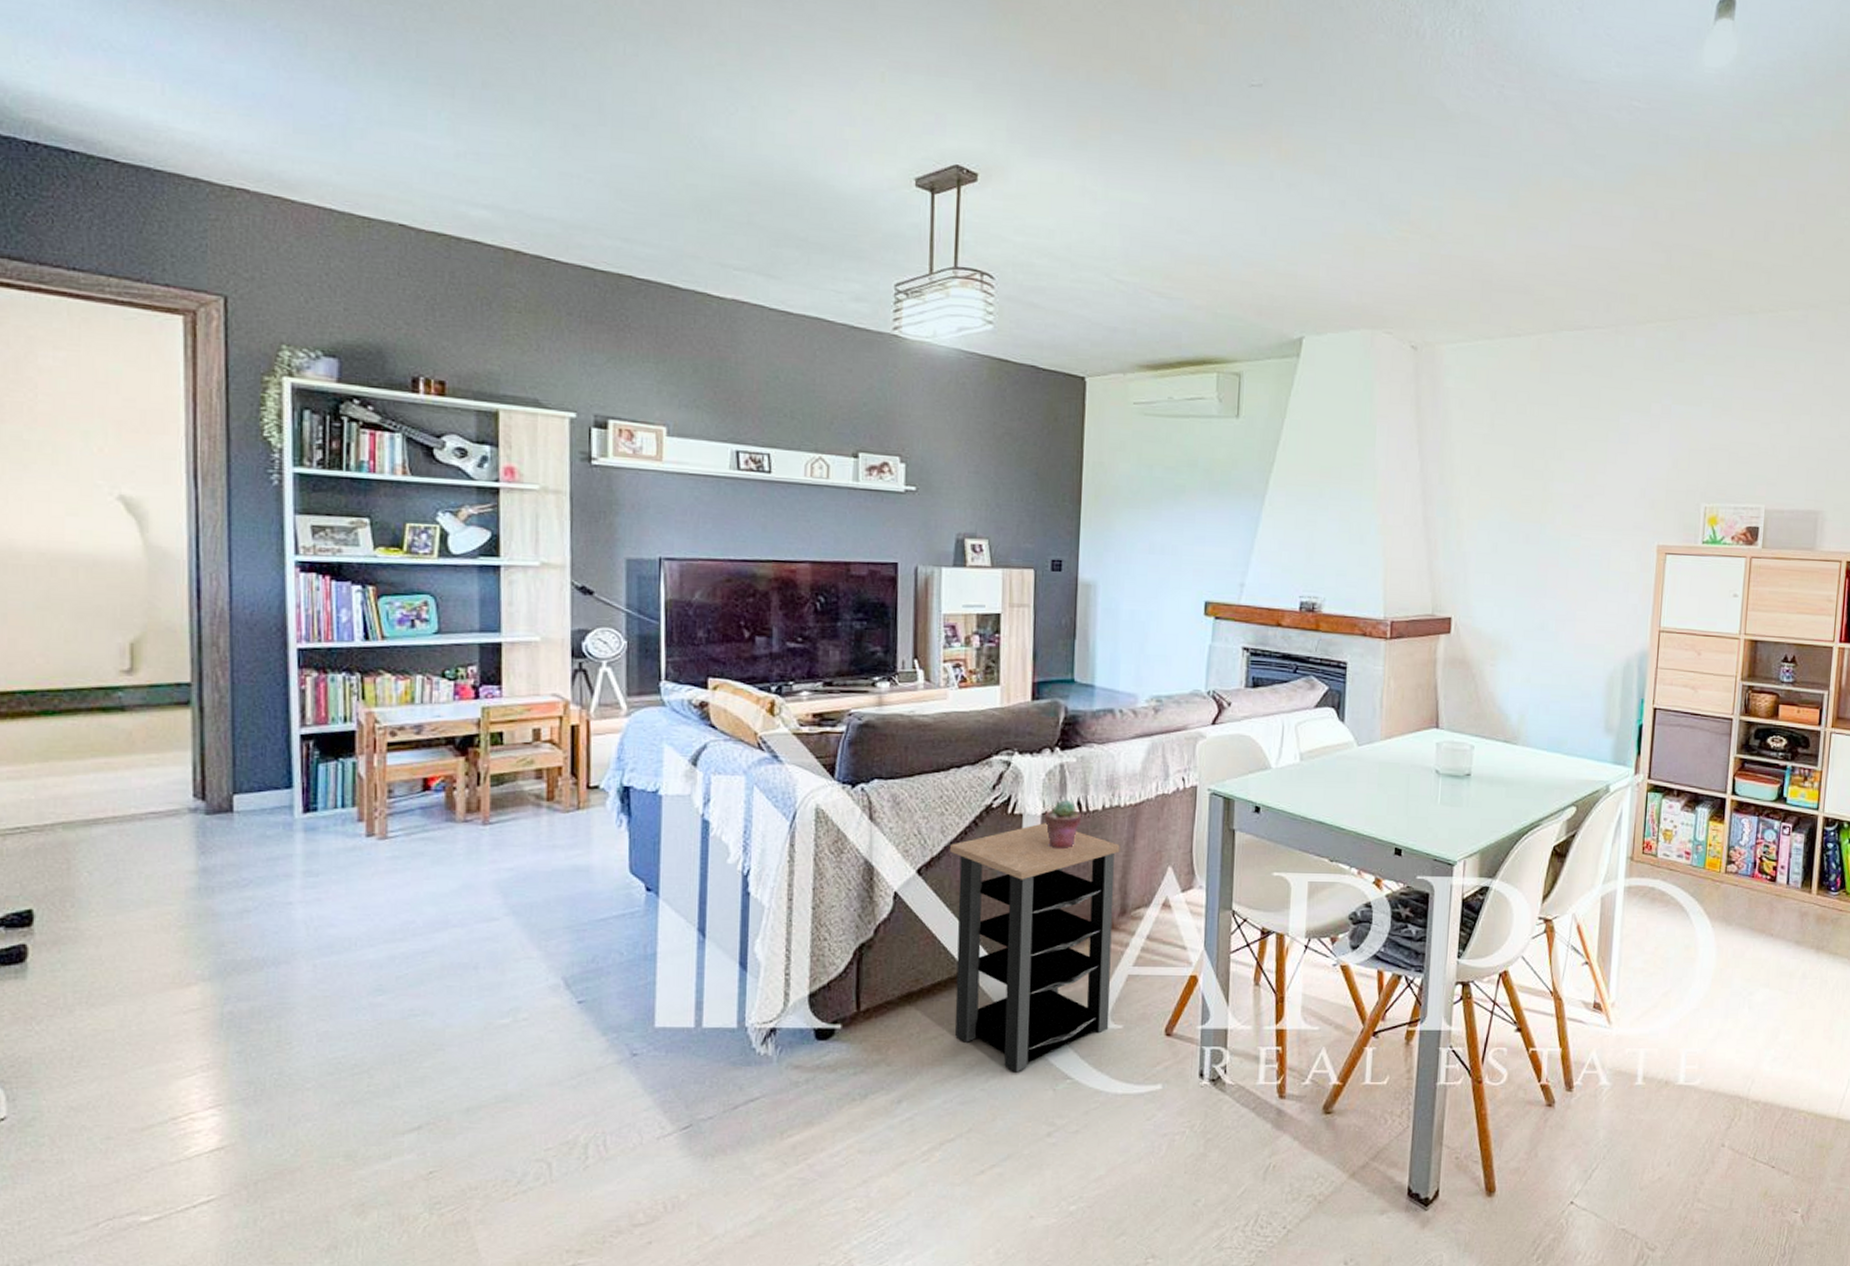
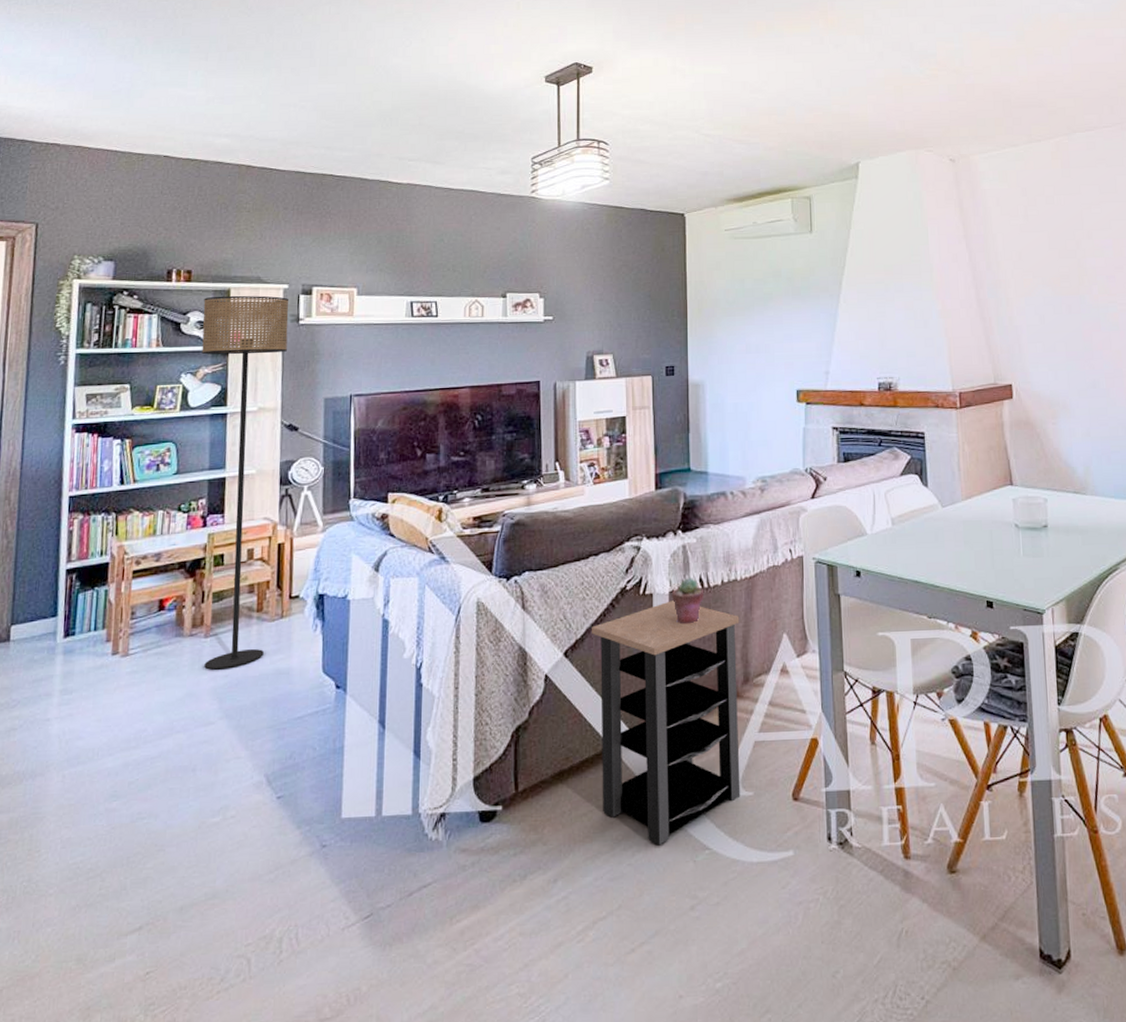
floor lamp: none [463,418,578,862] -> present [202,295,289,670]

